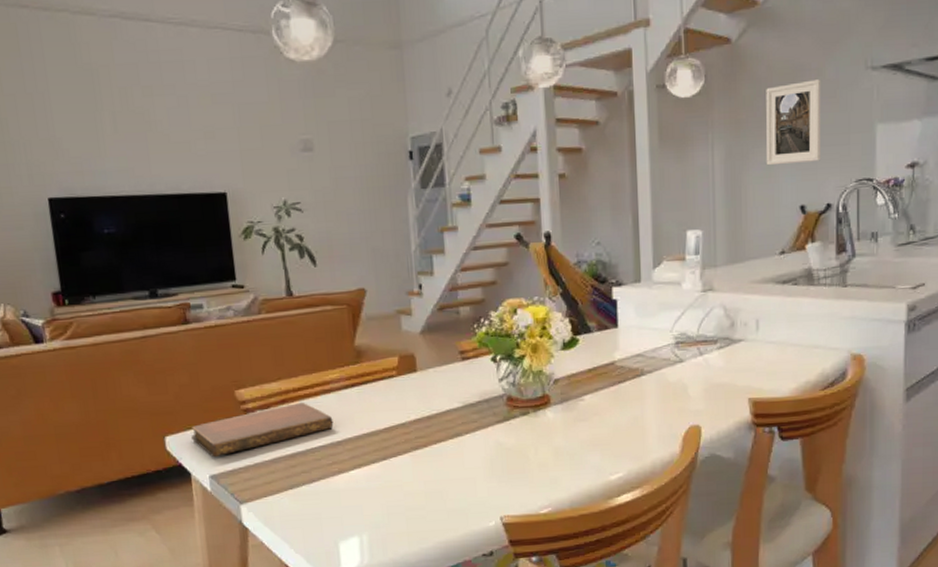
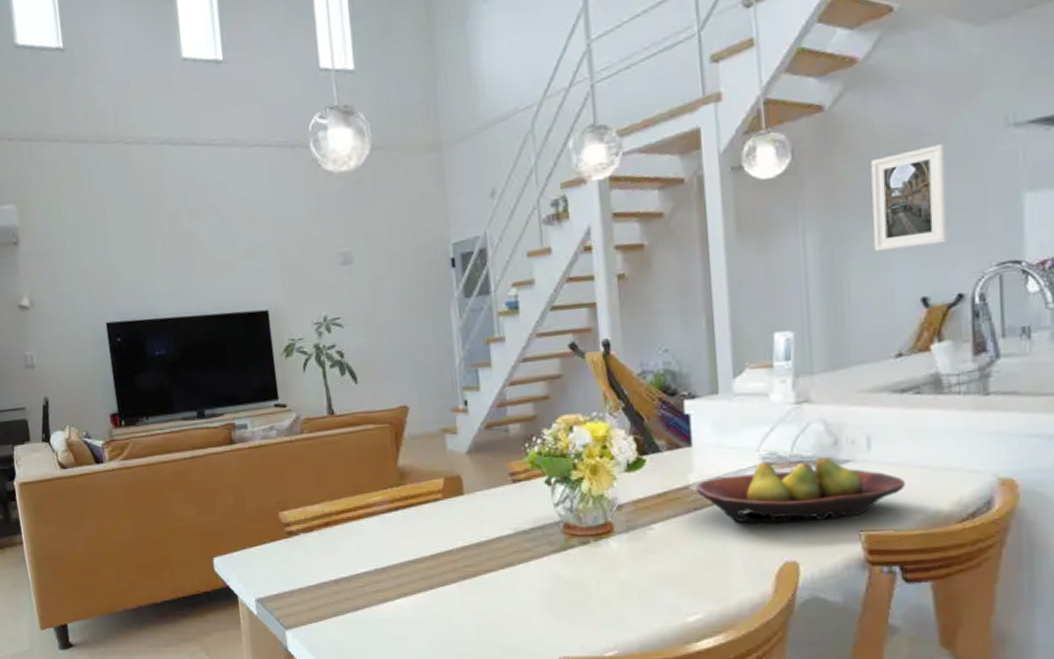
notebook: present [191,402,334,458] -> none [238,525,378,581]
fruit bowl: none [620,337,784,394] -> present [696,457,906,524]

